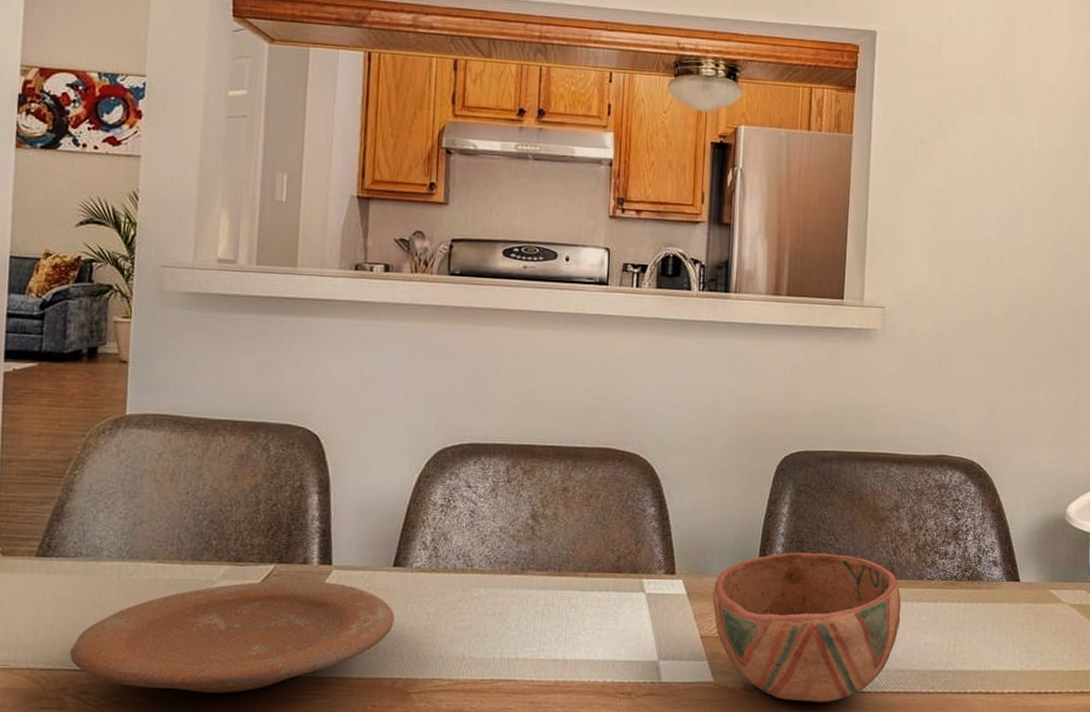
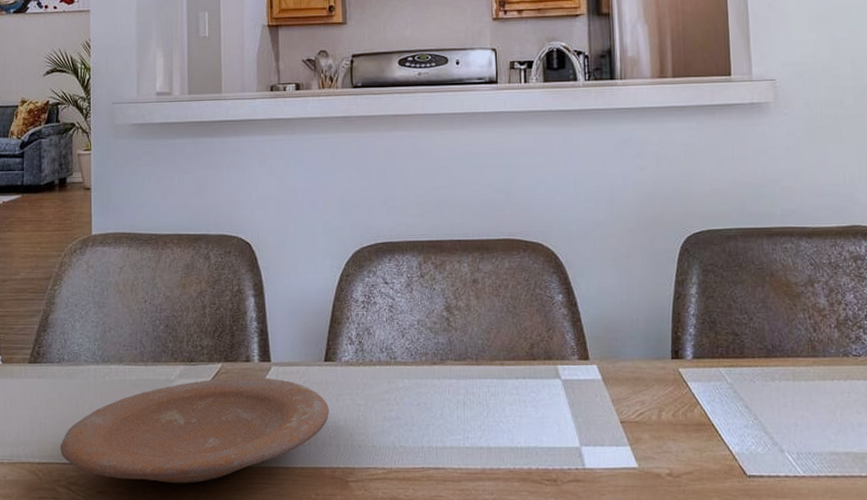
bowl: present [712,552,902,702] -> none [628,332,829,487]

